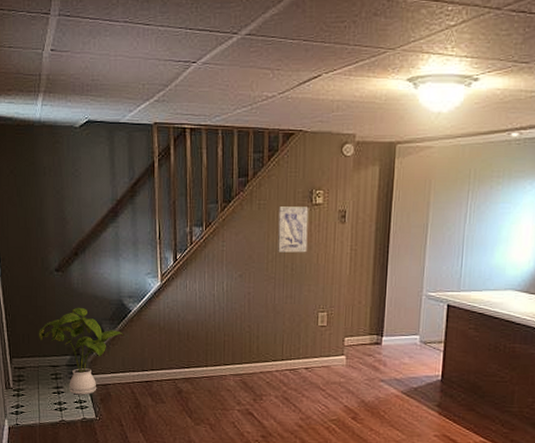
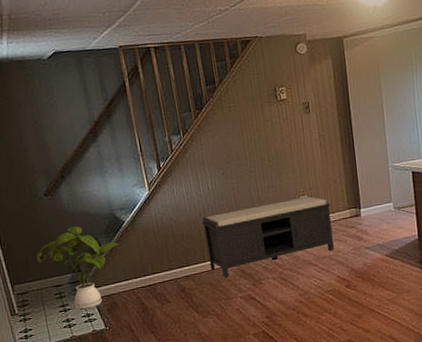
bench: none [209,314,351,387] -> present [201,196,334,278]
wall art: present [278,206,309,253] -> none [247,103,280,148]

